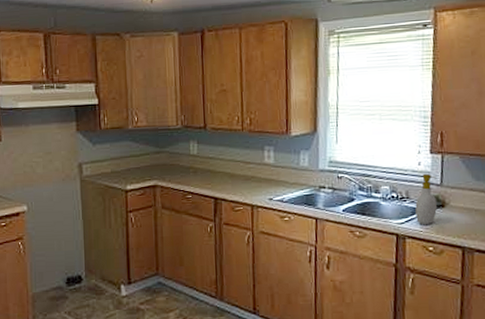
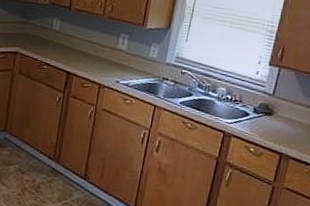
soap bottle: present [415,173,438,225] -> none [244,82,271,129]

